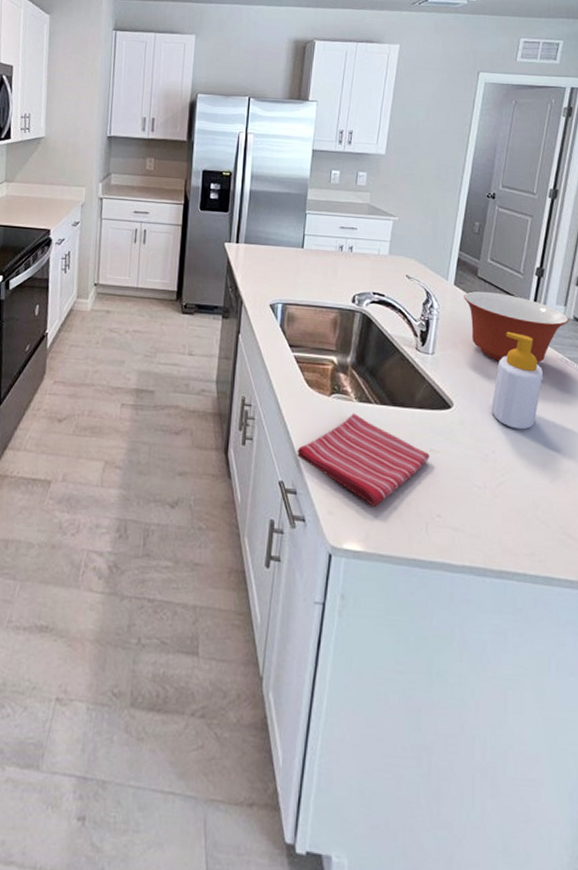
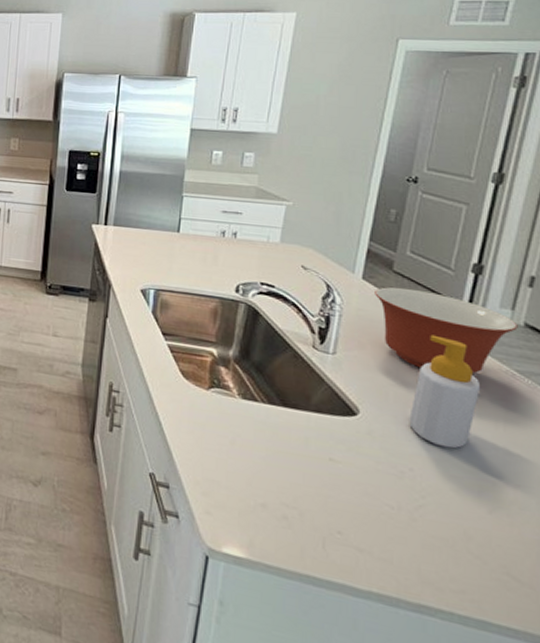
dish towel: present [297,413,430,506] -> none [170,410,329,513]

